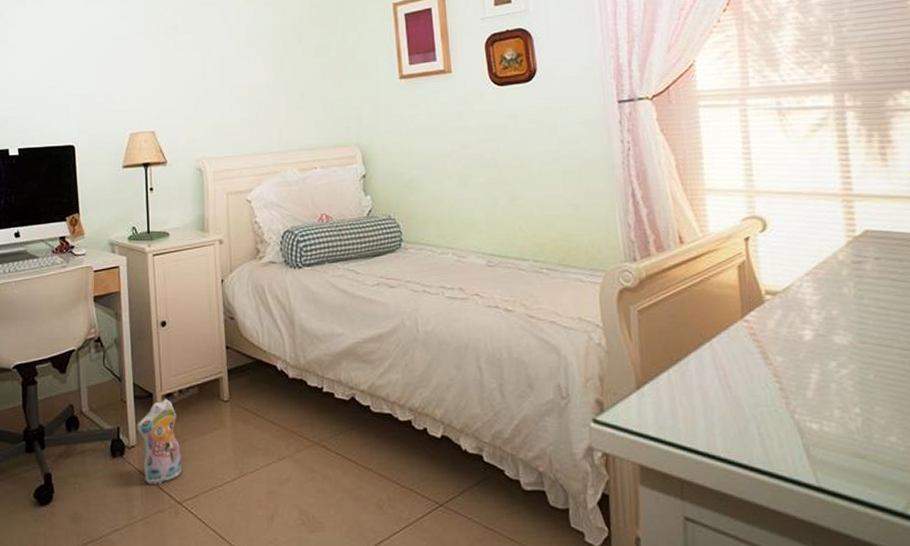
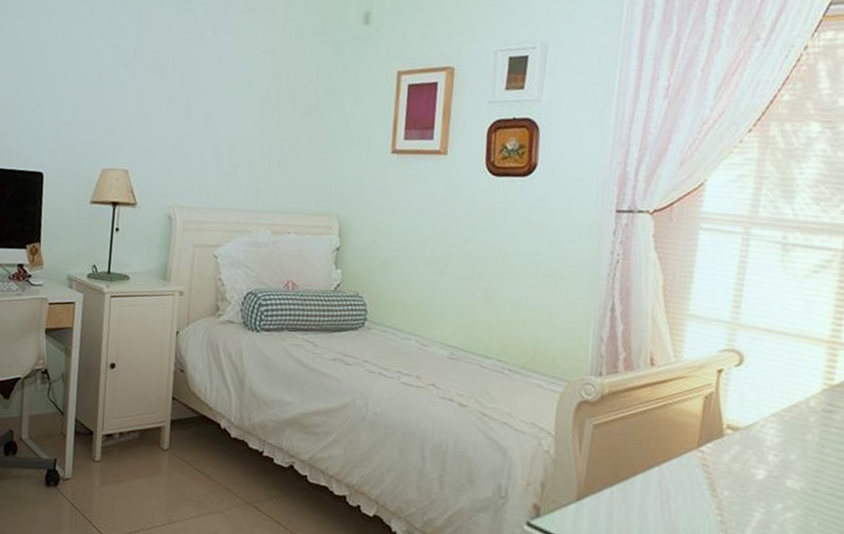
plush toy: present [137,399,181,486] -> none [73,438,115,519]

